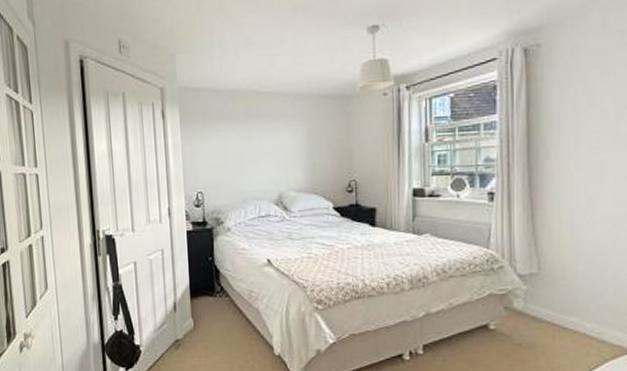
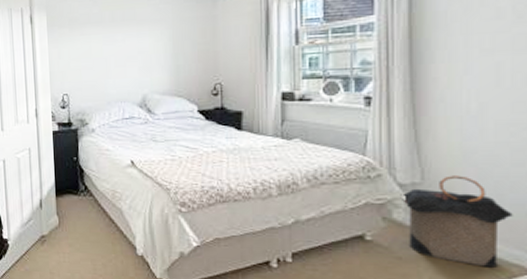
laundry hamper: none [520,265,616,349] -> present [400,175,513,268]

